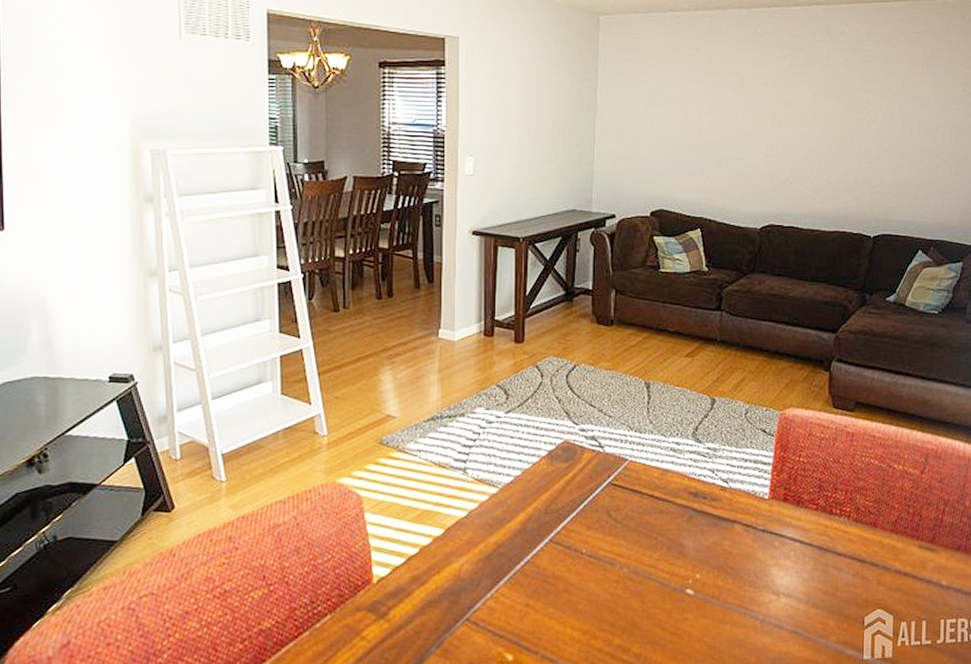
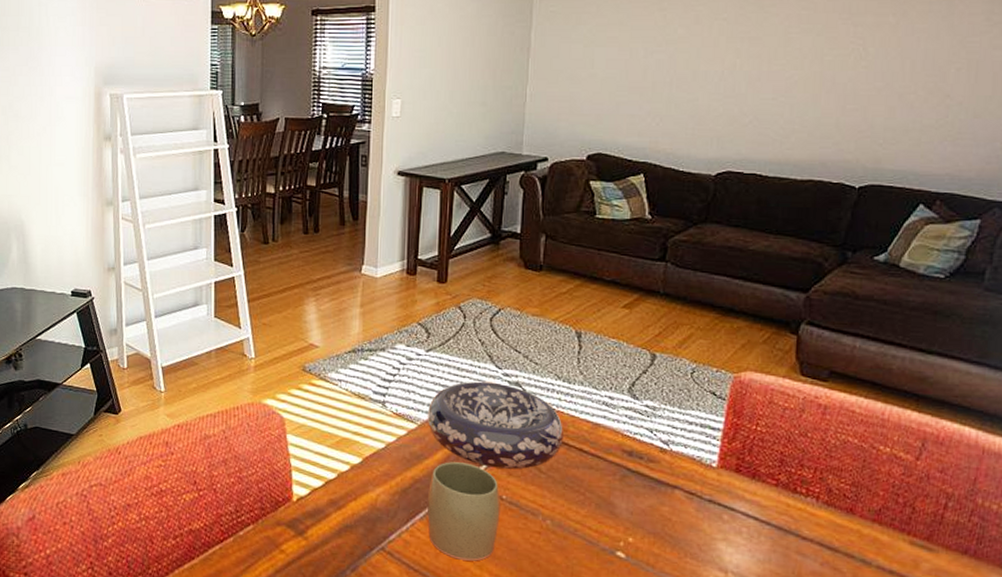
decorative bowl: none [508,438,637,523] -> present [427,381,565,470]
mug: none [510,521,581,619] -> present [427,462,500,561]

